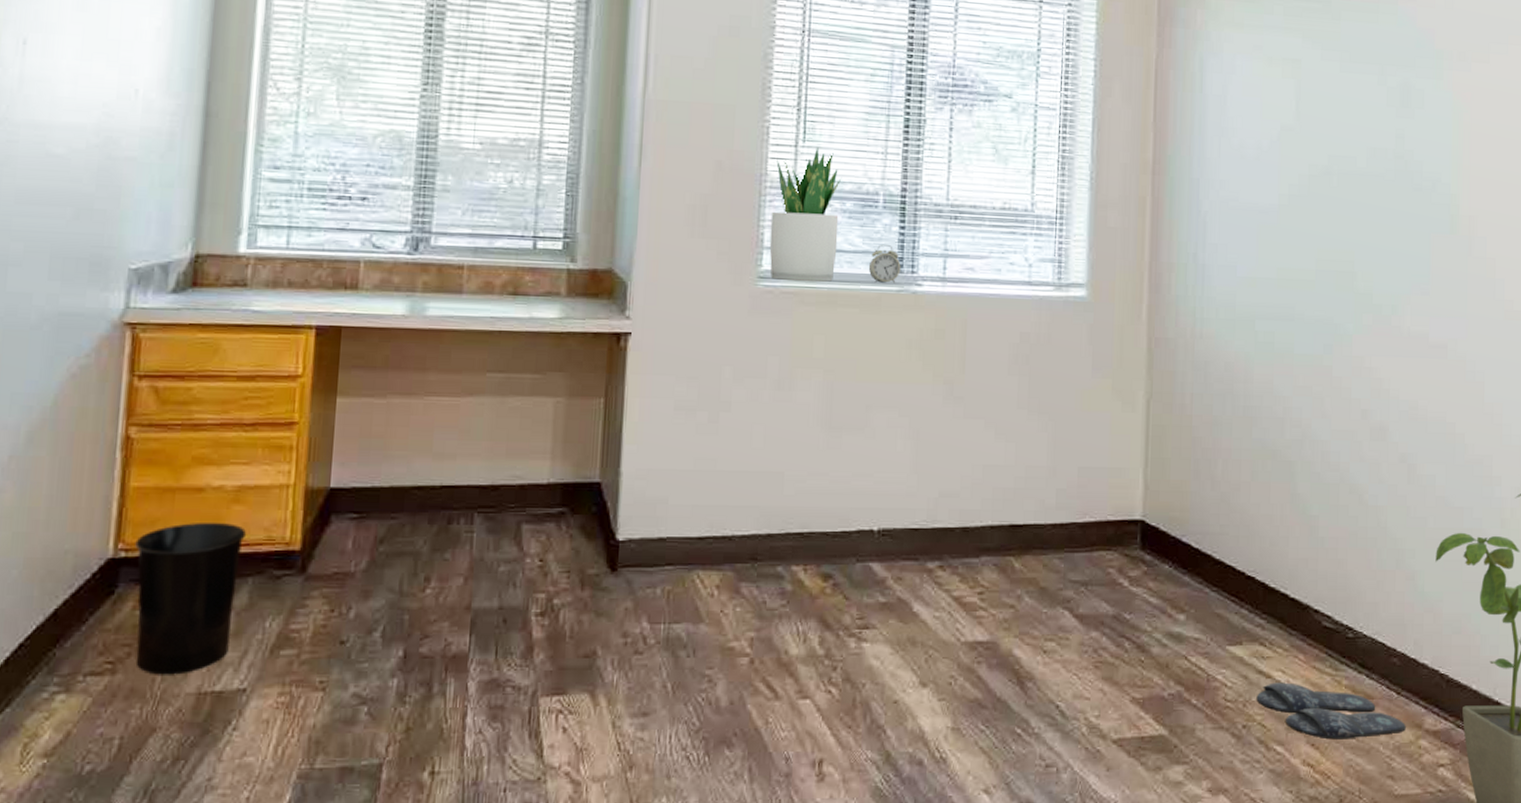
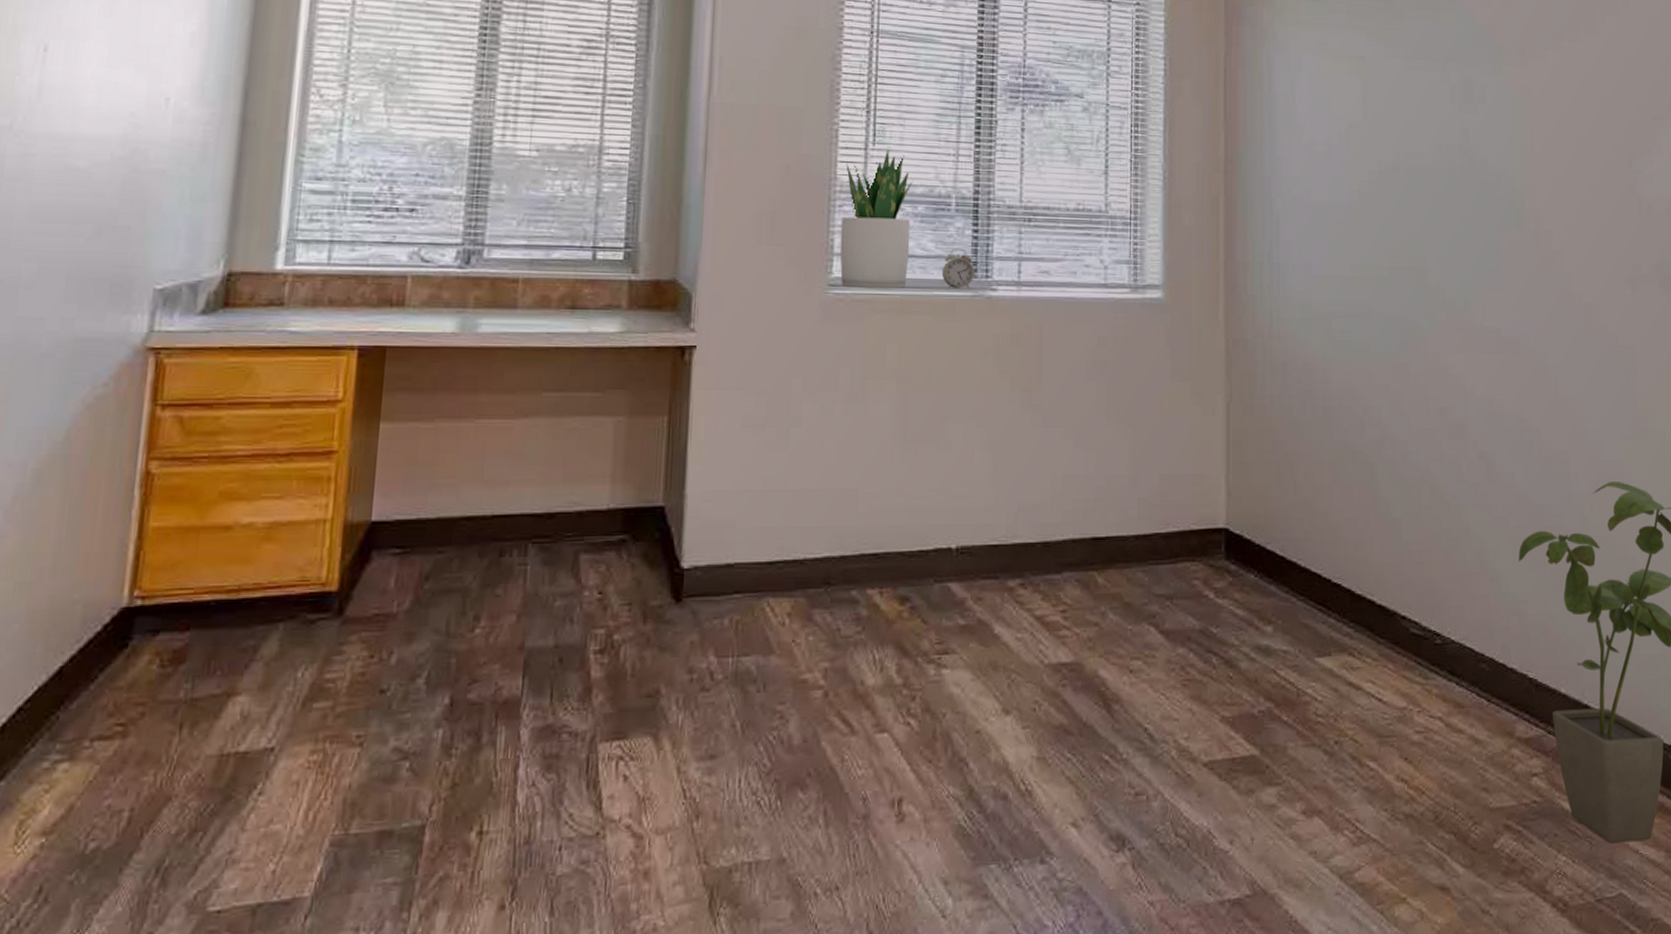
waste bin: present [135,522,247,674] -> none [150,563,279,735]
slippers: present [1256,682,1406,740] -> none [1347,694,1498,752]

